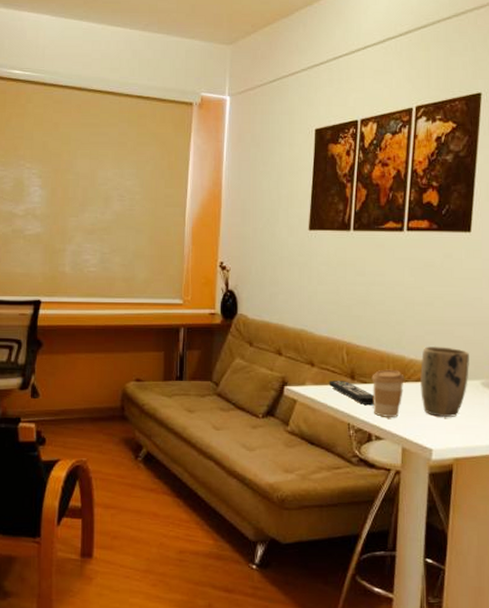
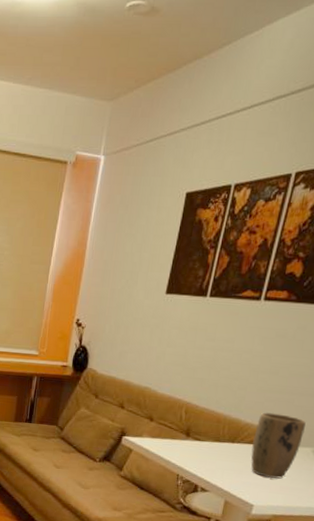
remote control: present [329,381,374,405] -> none [164,435,206,460]
coffee cup: present [371,369,404,417] -> none [202,430,238,474]

